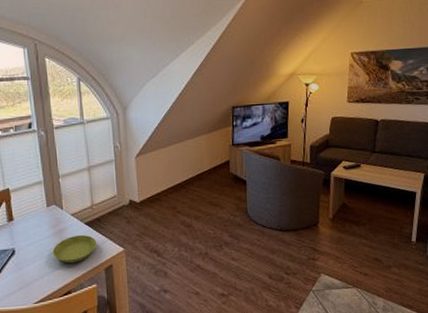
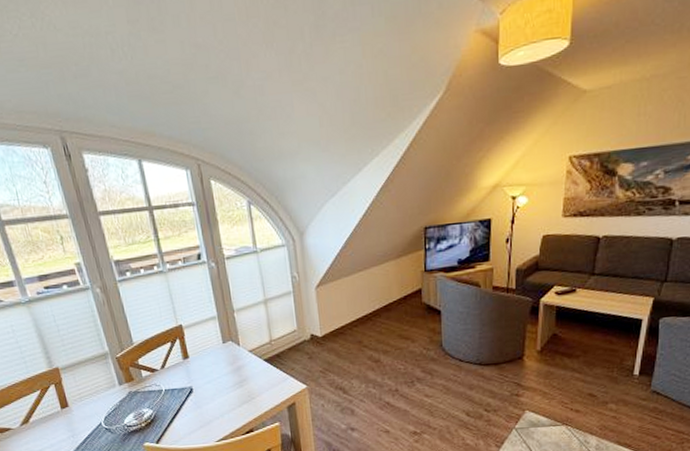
saucer: present [52,234,97,264] -> none [231,371,278,402]

